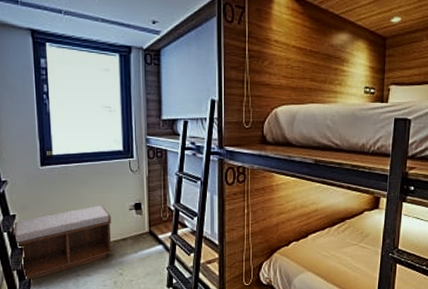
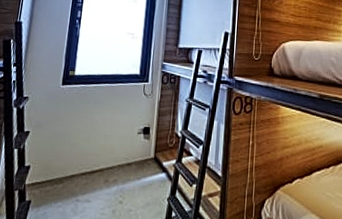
bench: present [13,205,112,281] -> none [23,127,119,203]

